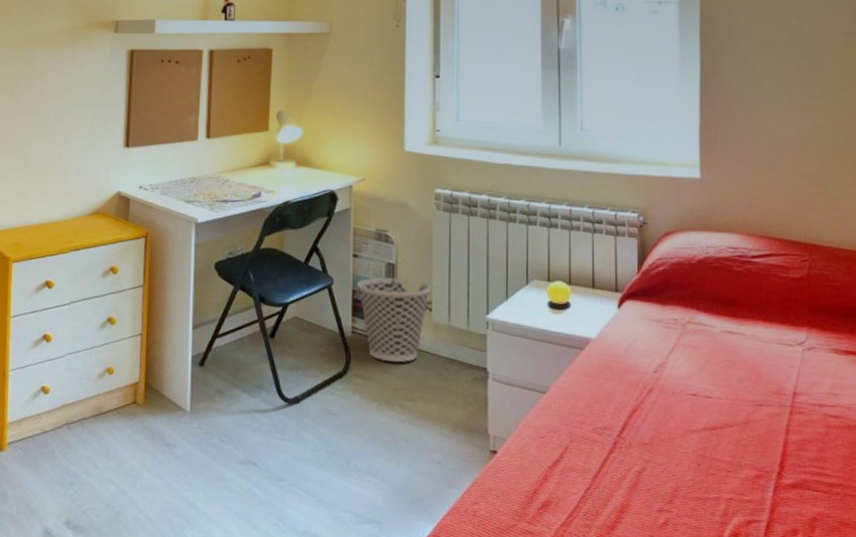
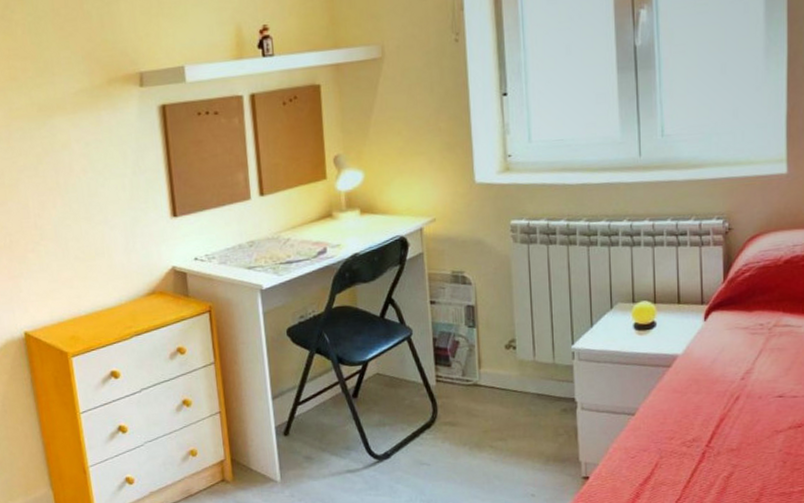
wastebasket: present [357,277,432,362] -> none [437,319,514,405]

